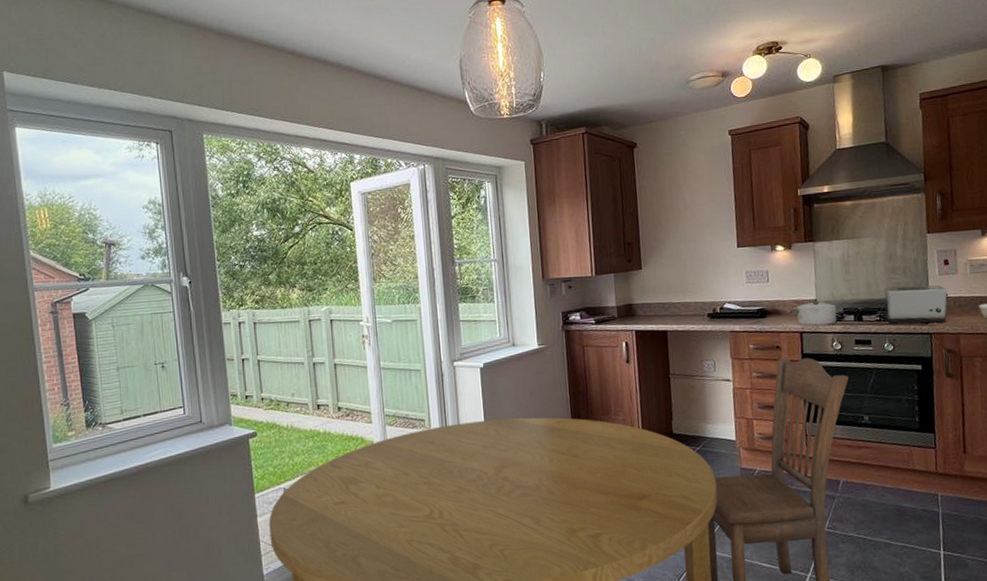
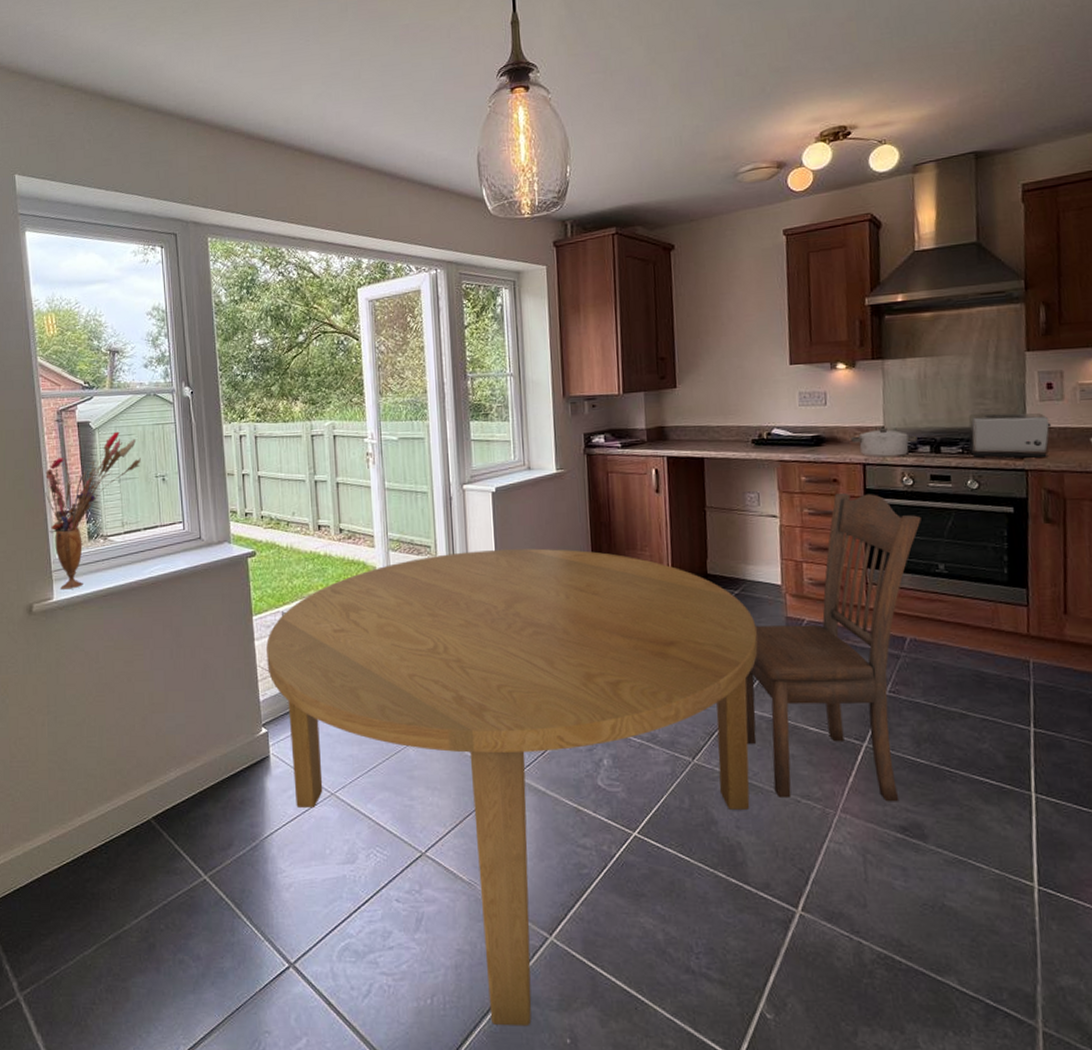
bouquet: none [39,321,139,479] -> present [45,431,141,590]

